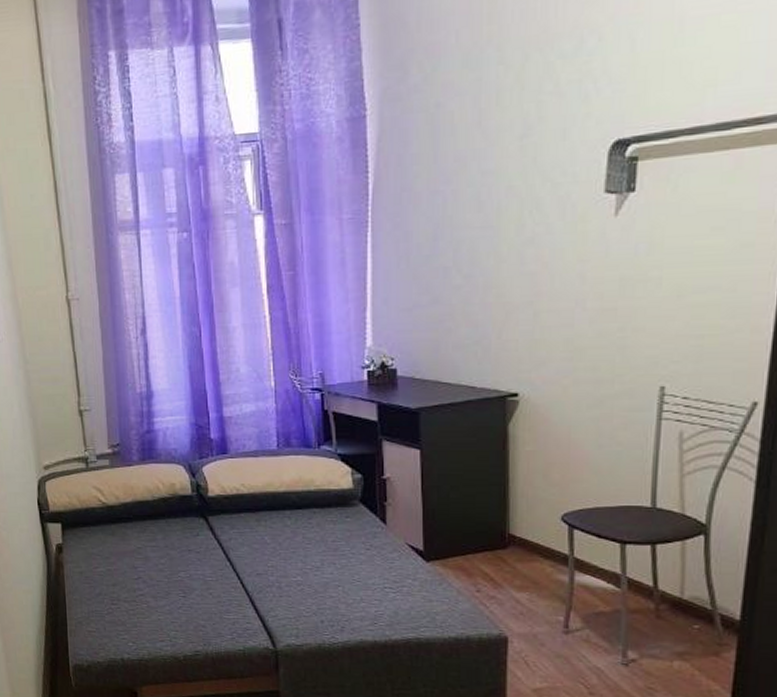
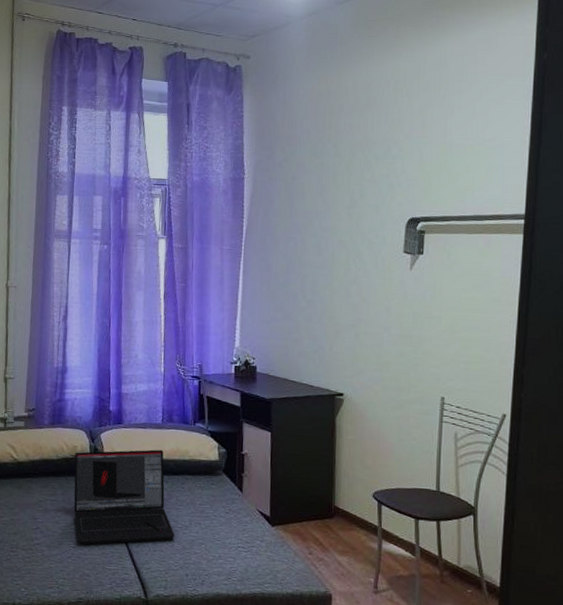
laptop: none [174,481,304,594] -> present [73,449,175,545]

